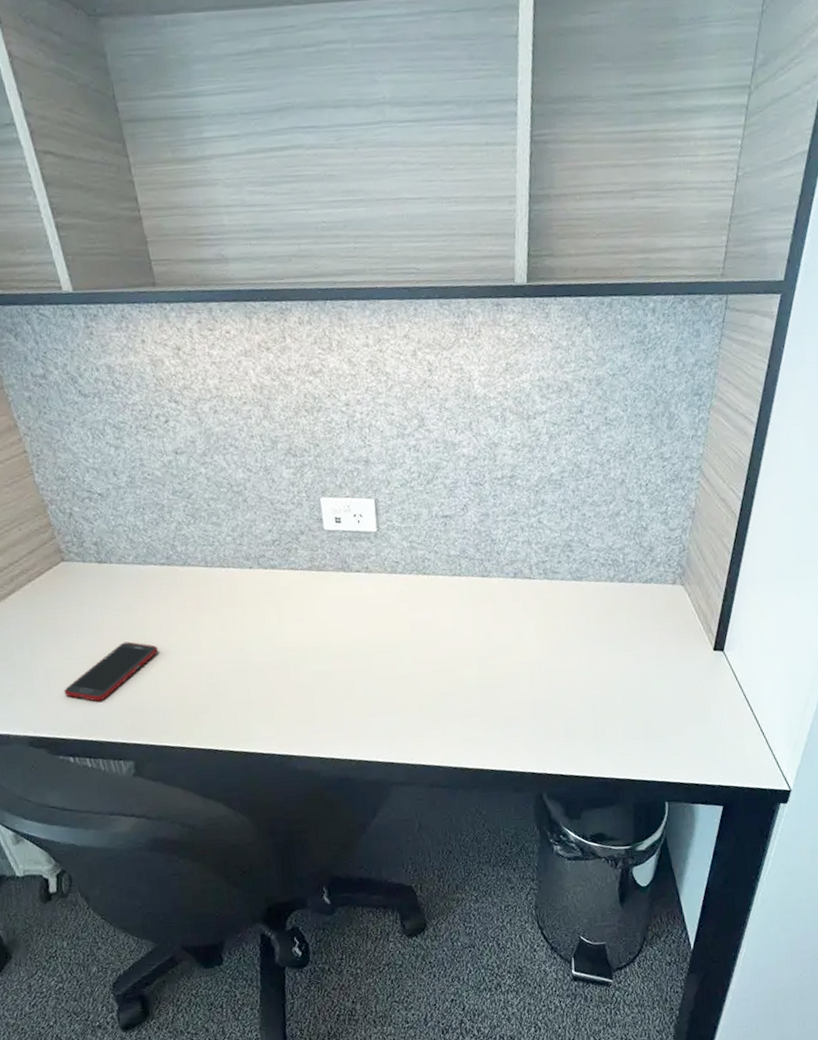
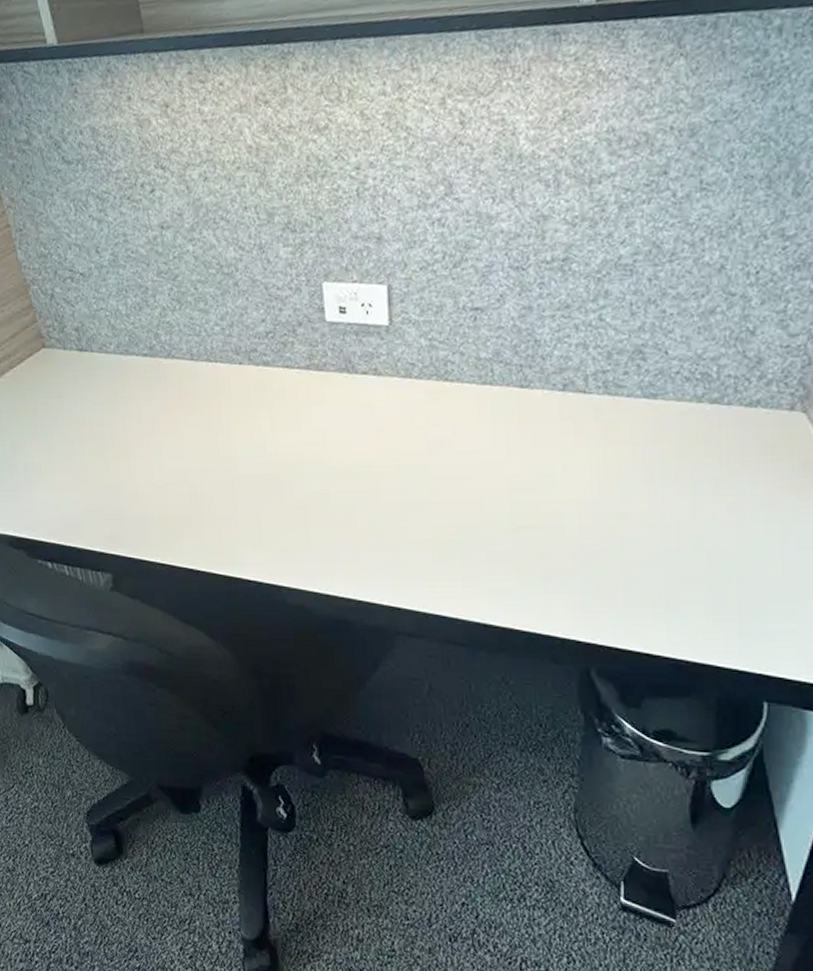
cell phone: present [64,641,158,702] -> none [43,440,139,504]

